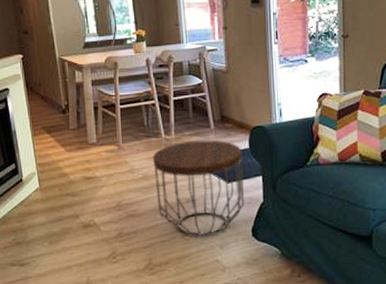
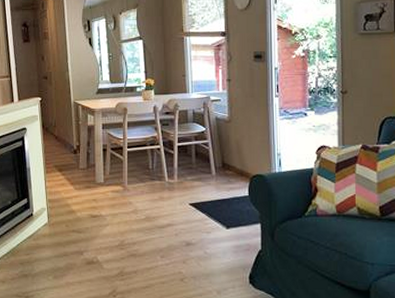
side table: present [153,140,245,236] -> none [156,185,243,280]

